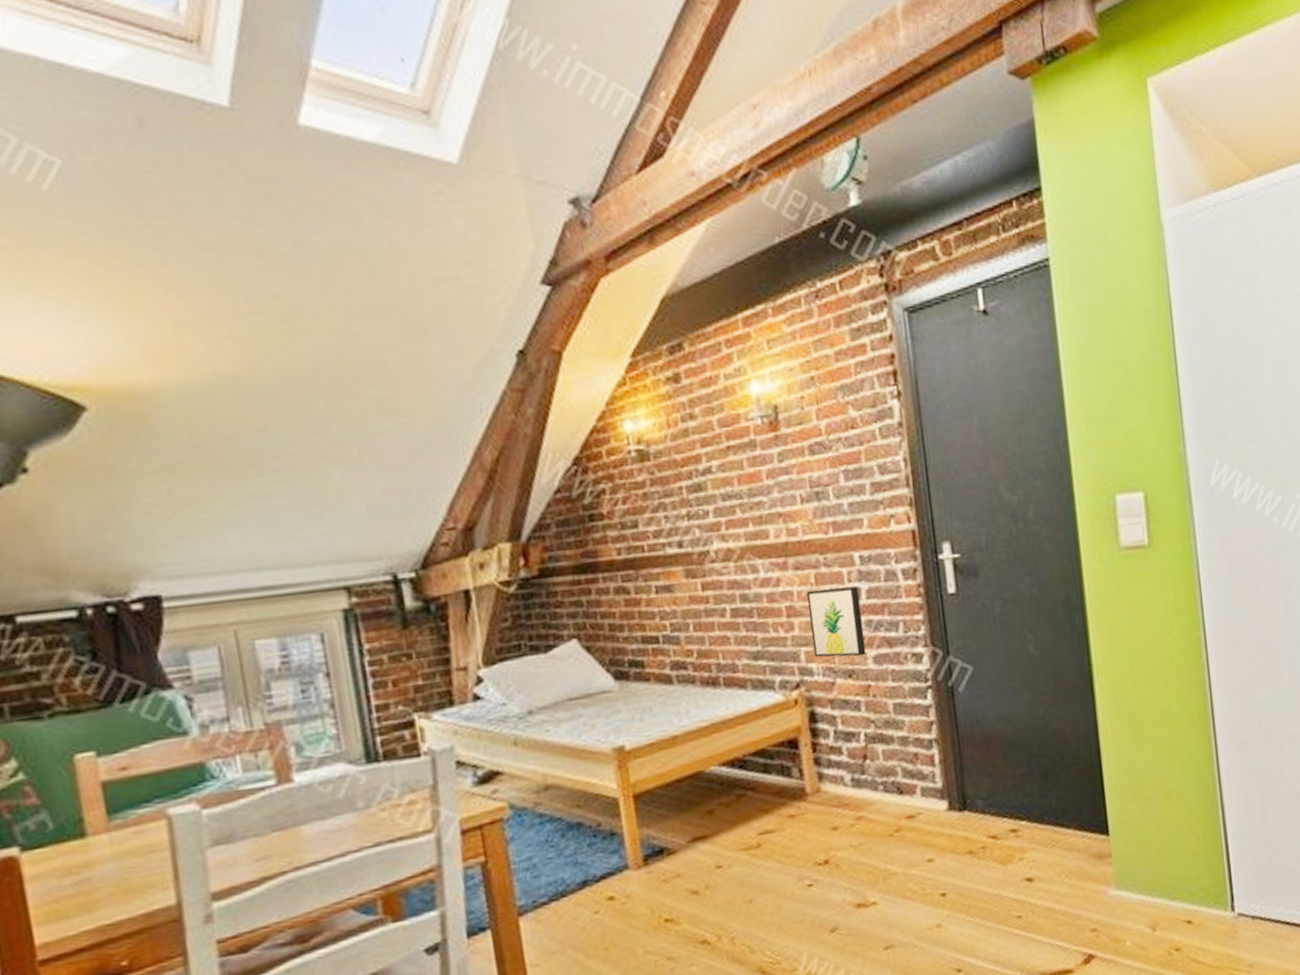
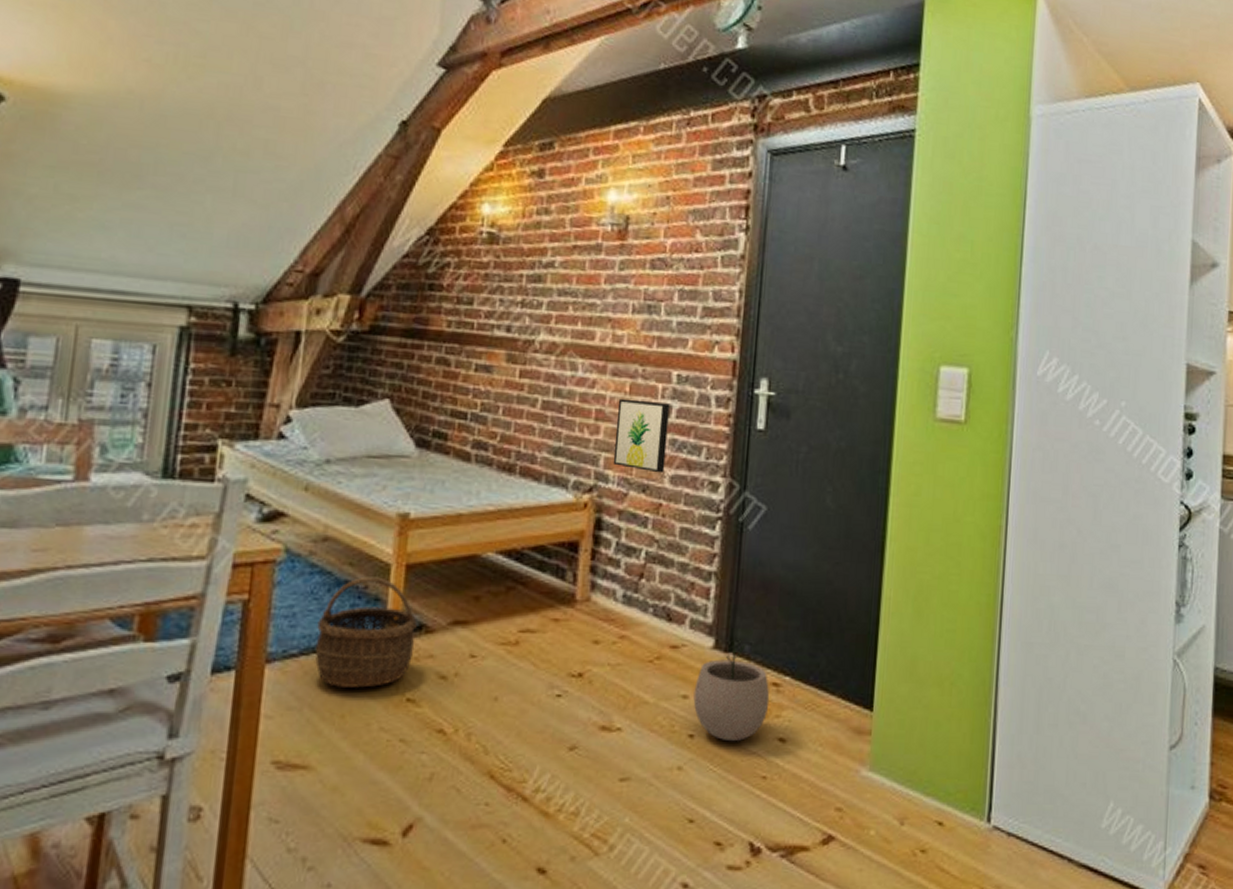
wicker basket: none [559,812,661,924] -> present [315,576,417,689]
plant pot: none [937,798,1012,892] -> present [693,640,770,742]

